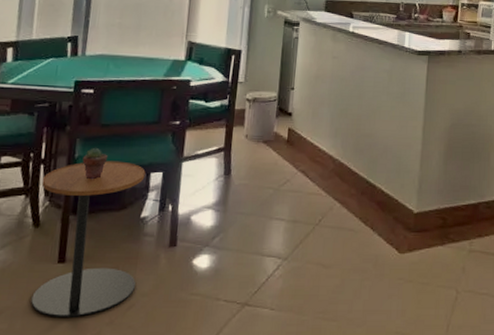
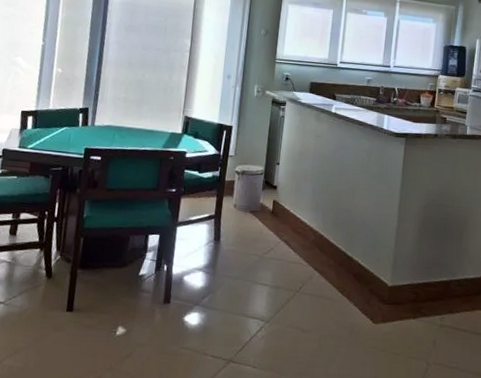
side table: present [31,160,146,317] -> none [43,222,144,362]
potted succulent: present [82,147,107,180] -> none [89,209,111,238]

